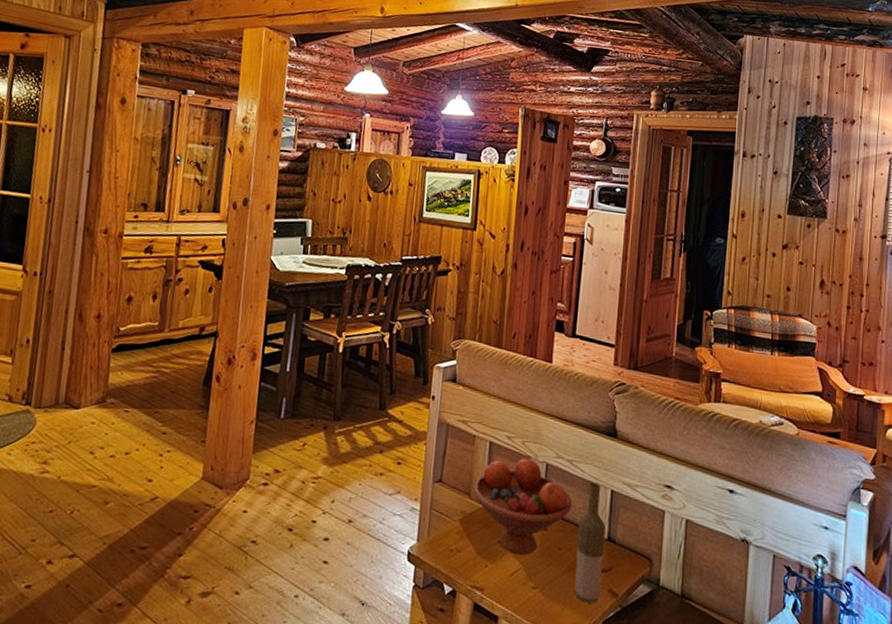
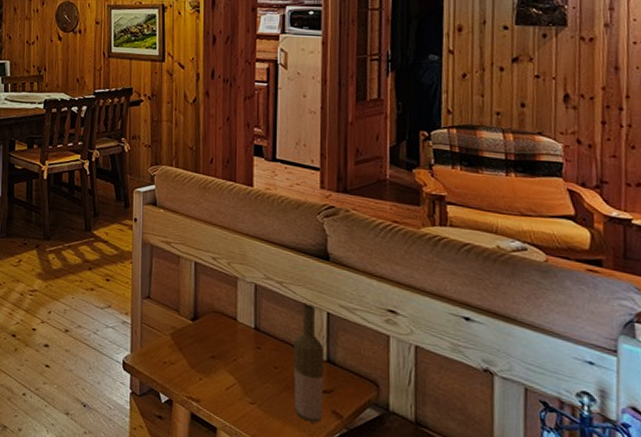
fruit bowl: present [473,458,572,555] -> none [181,278,285,371]

